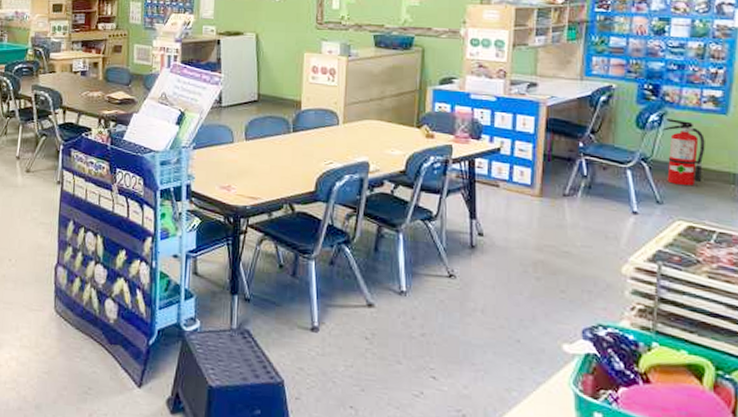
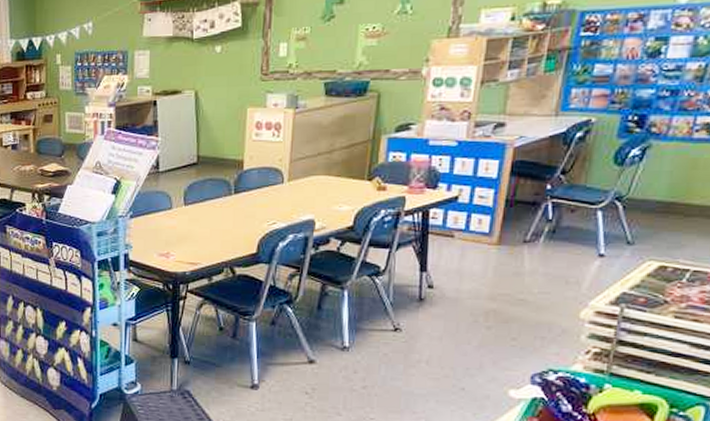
fire extinguisher: present [662,119,705,186] -> none [642,152,692,224]

